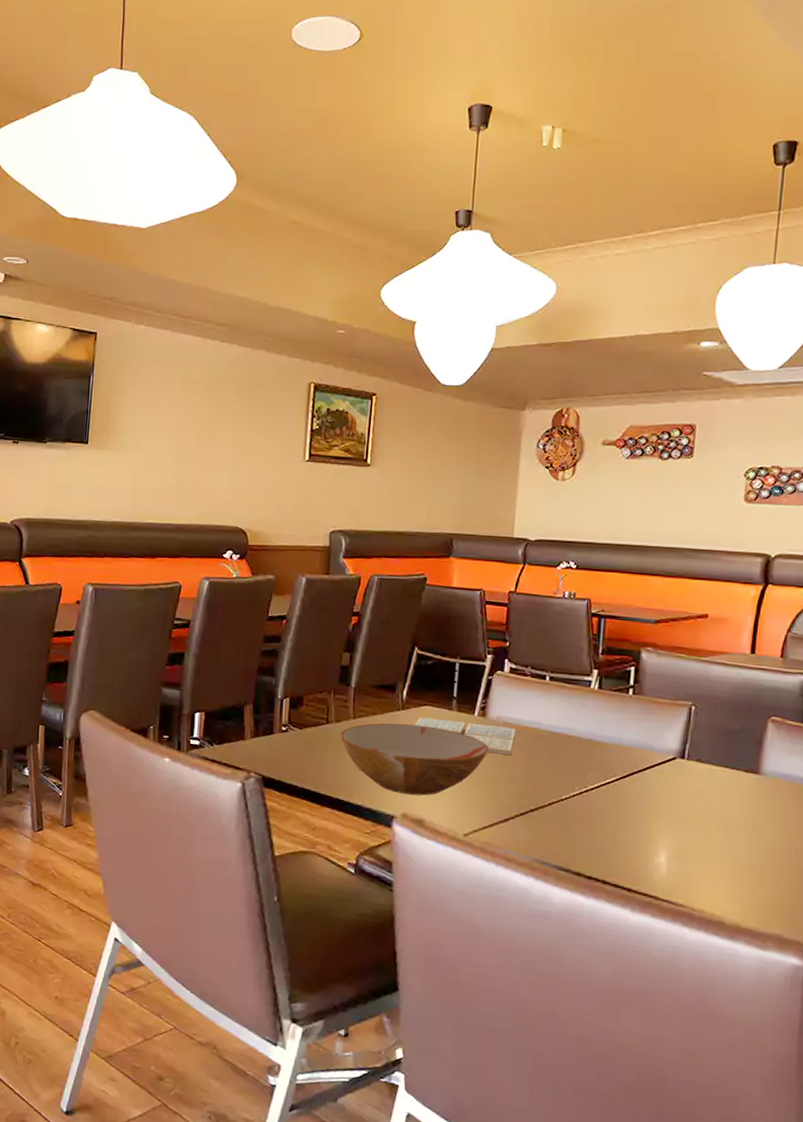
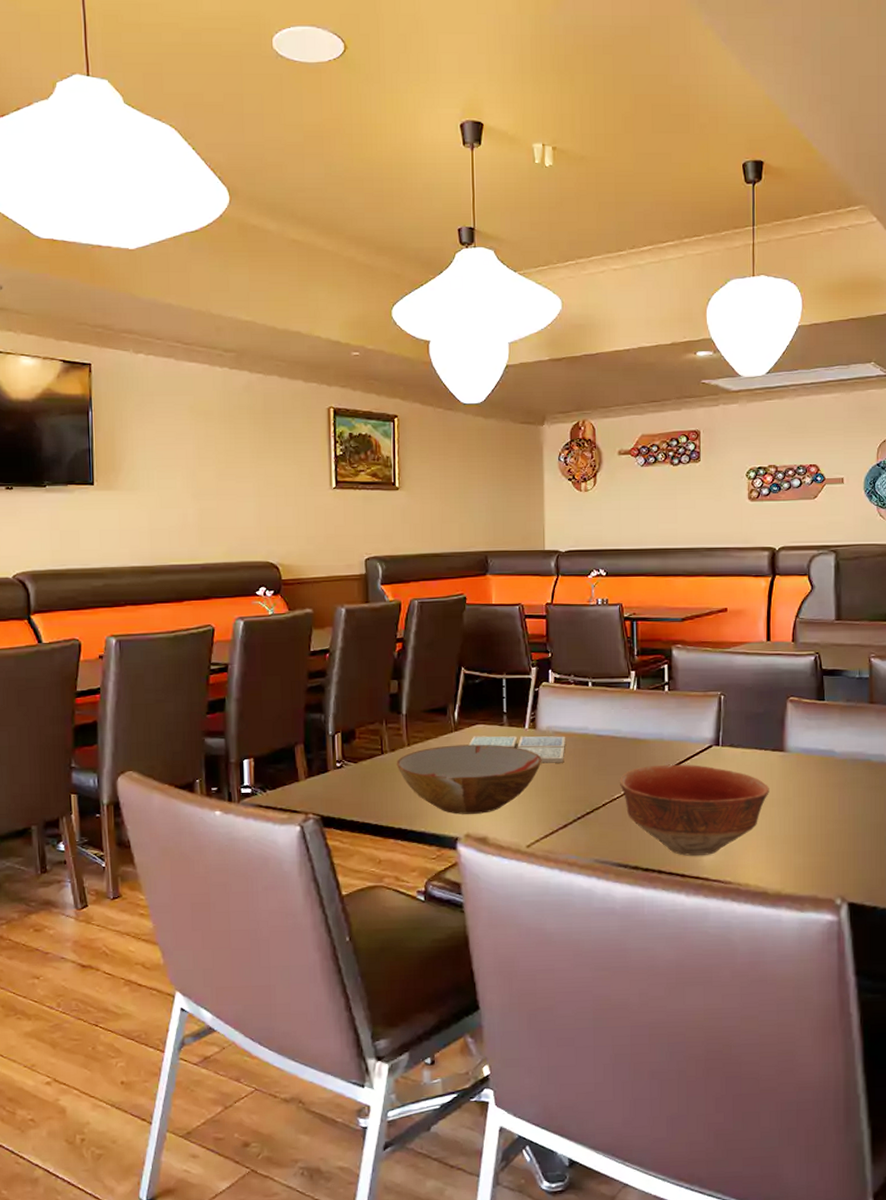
bowl: none [569,770,738,873] -> present [620,764,769,856]

